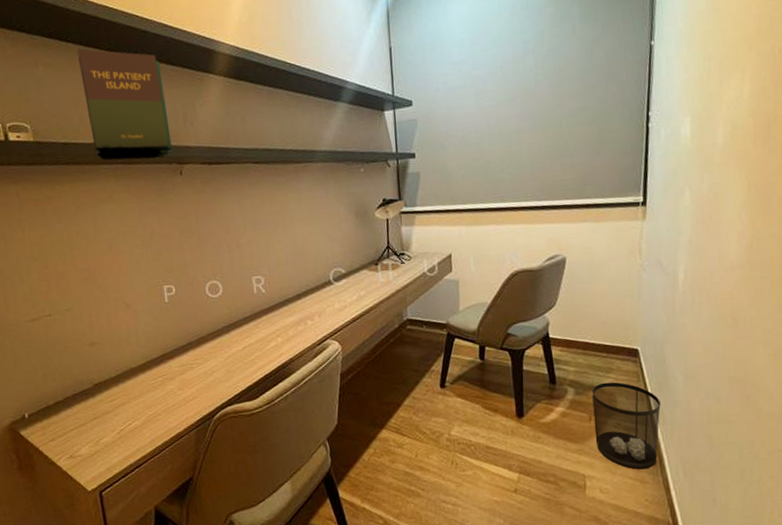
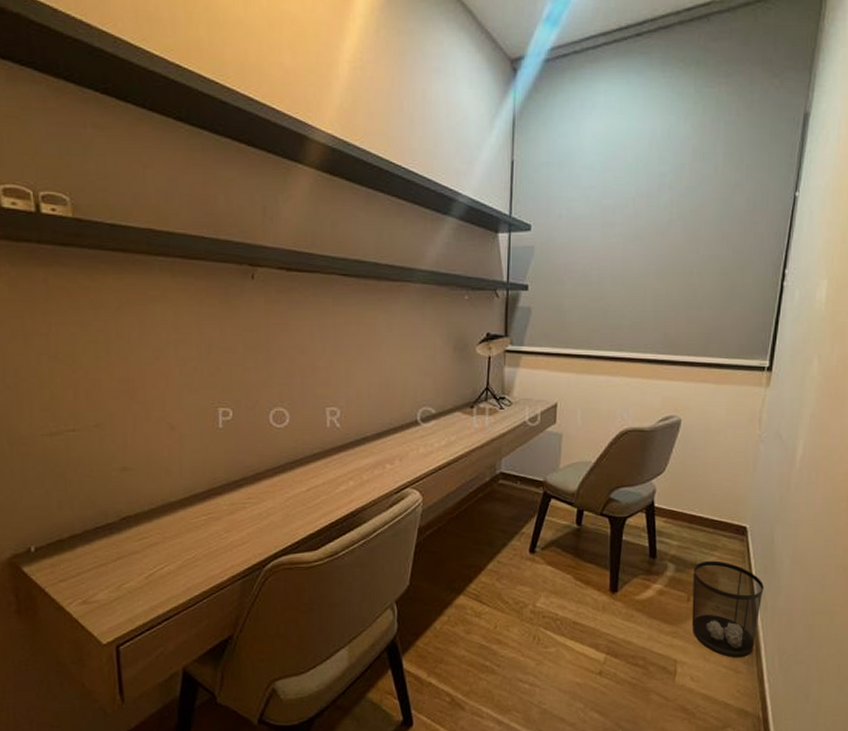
books: present [77,48,172,161] -> none [138,112,245,257]

